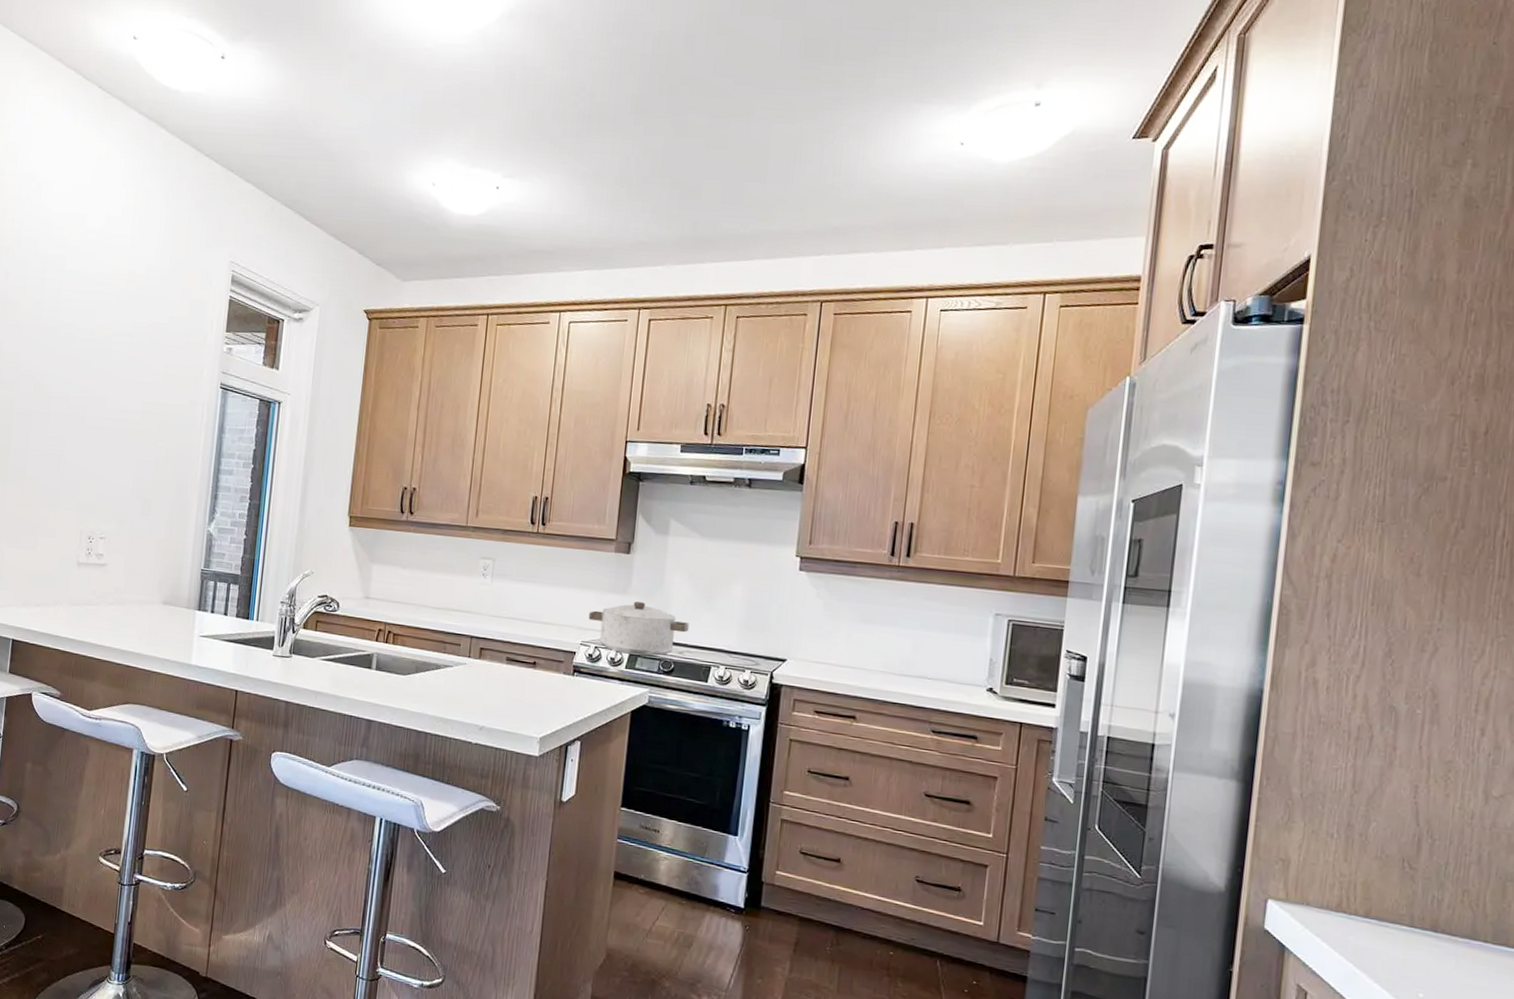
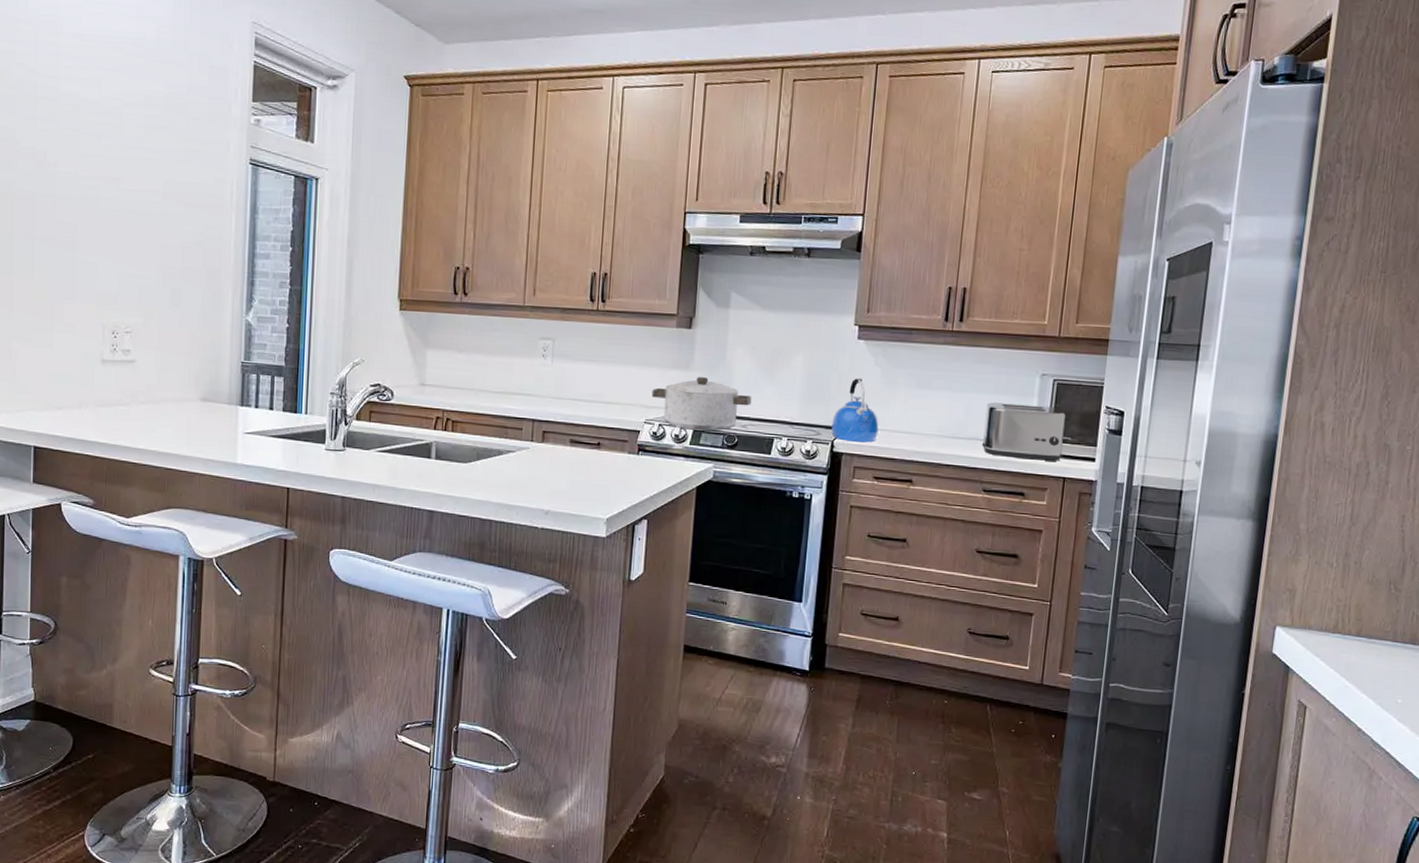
kettle: none [771,609,821,676] -> present [831,378,879,443]
toaster: none [930,640,1028,706] -> present [981,402,1071,462]

